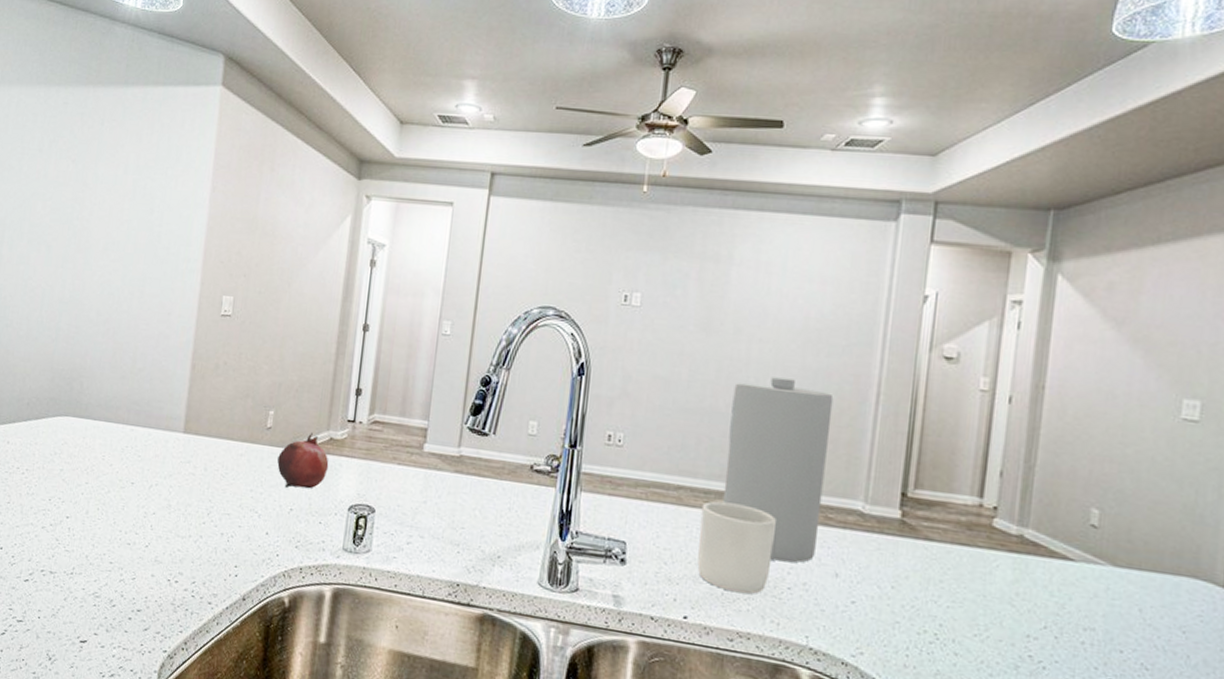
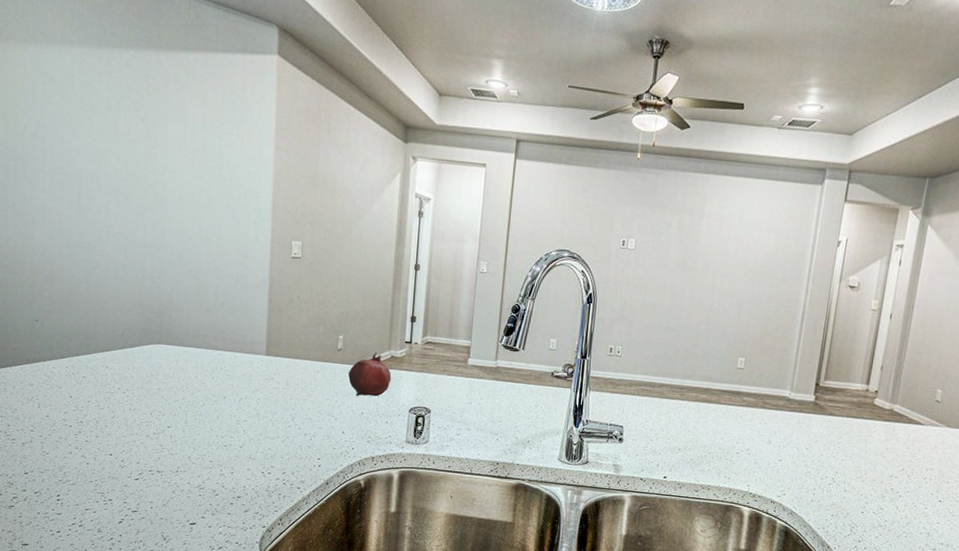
mug: present [697,501,778,594] -> none [674,394,731,459]
paper towel holder: present [722,377,834,563] -> none [692,302,773,435]

